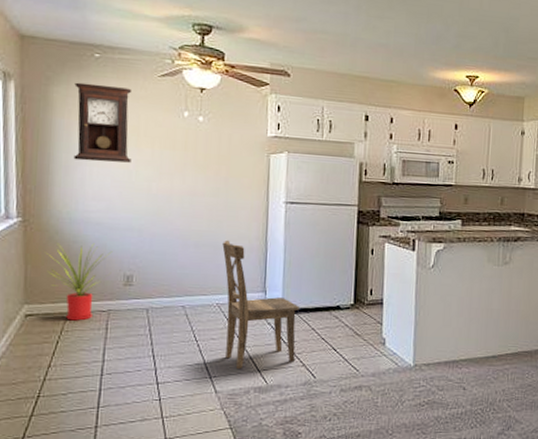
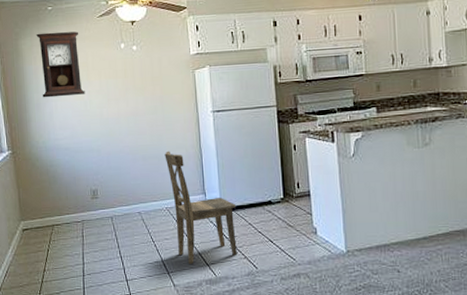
house plant: present [46,242,113,321] -> none [32,165,81,232]

